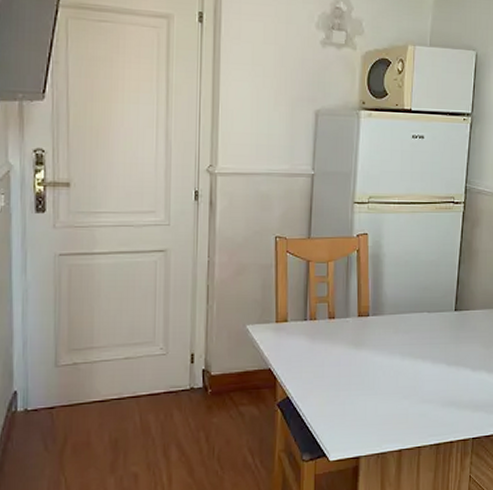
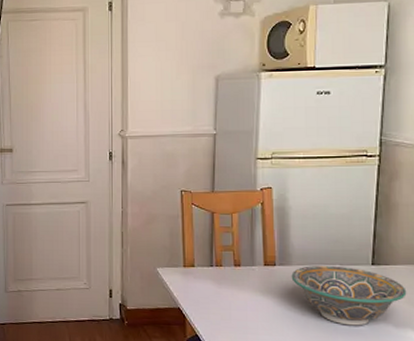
bowl: none [383,313,483,373] -> present [291,265,407,326]

